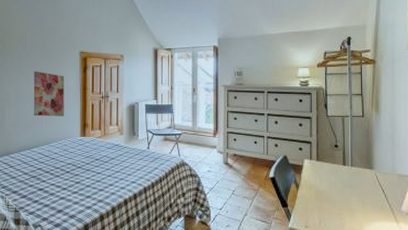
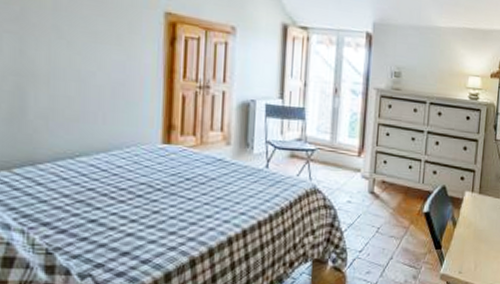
wall art: present [33,71,65,117] -> none [80,32,138,111]

